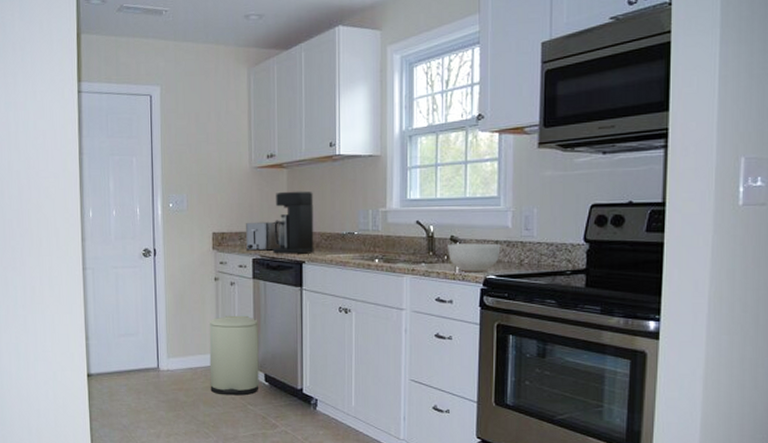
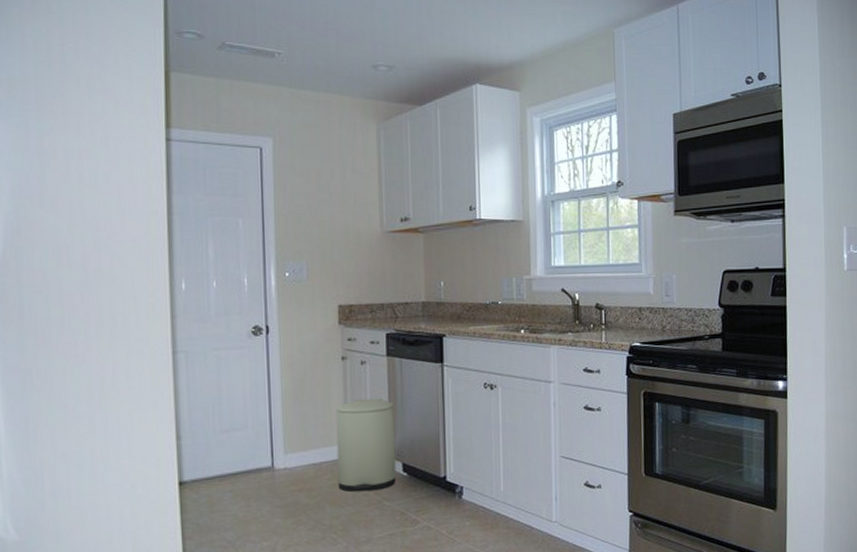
toaster: present [245,221,280,252] -> none [376,291,417,325]
coffee maker: present [272,191,314,255] -> none [408,257,456,328]
bowl: present [446,243,501,273] -> none [592,310,644,341]

